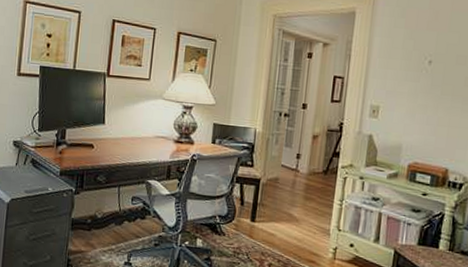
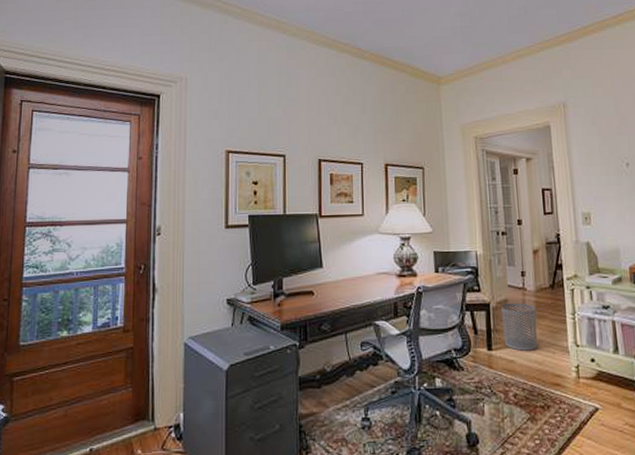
waste bin: none [268,181,305,228] -> present [500,302,538,351]

